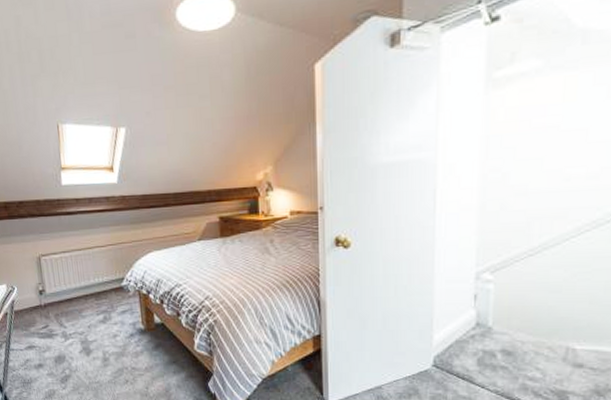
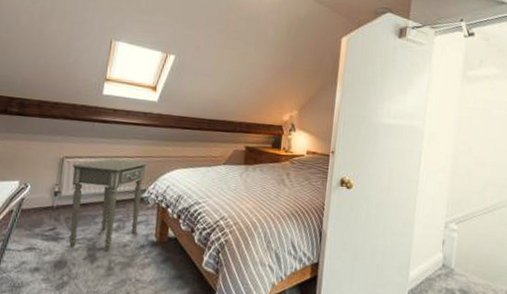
side table: none [49,249,124,343] -> present [69,158,149,251]

